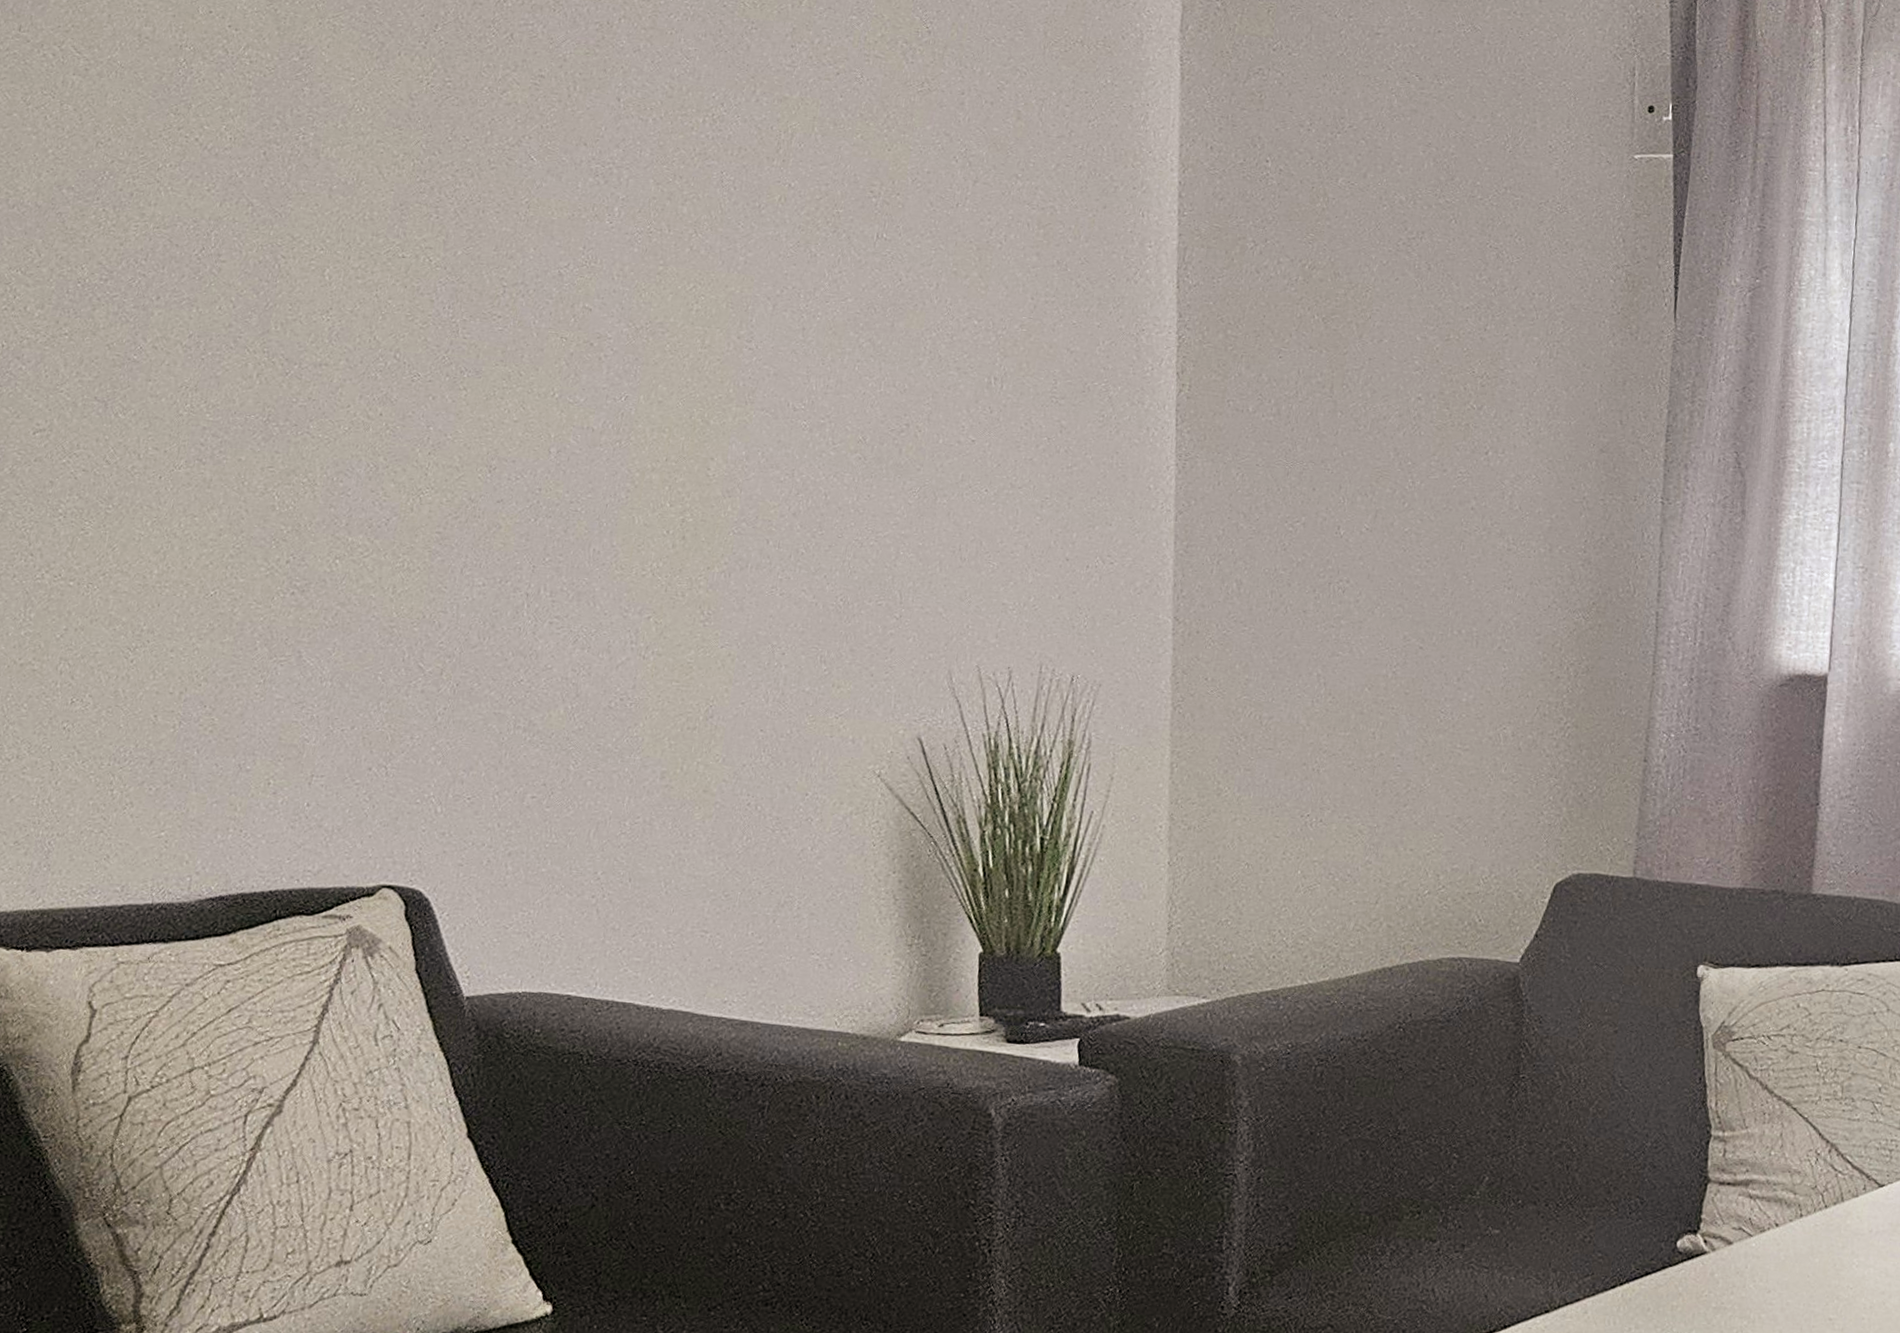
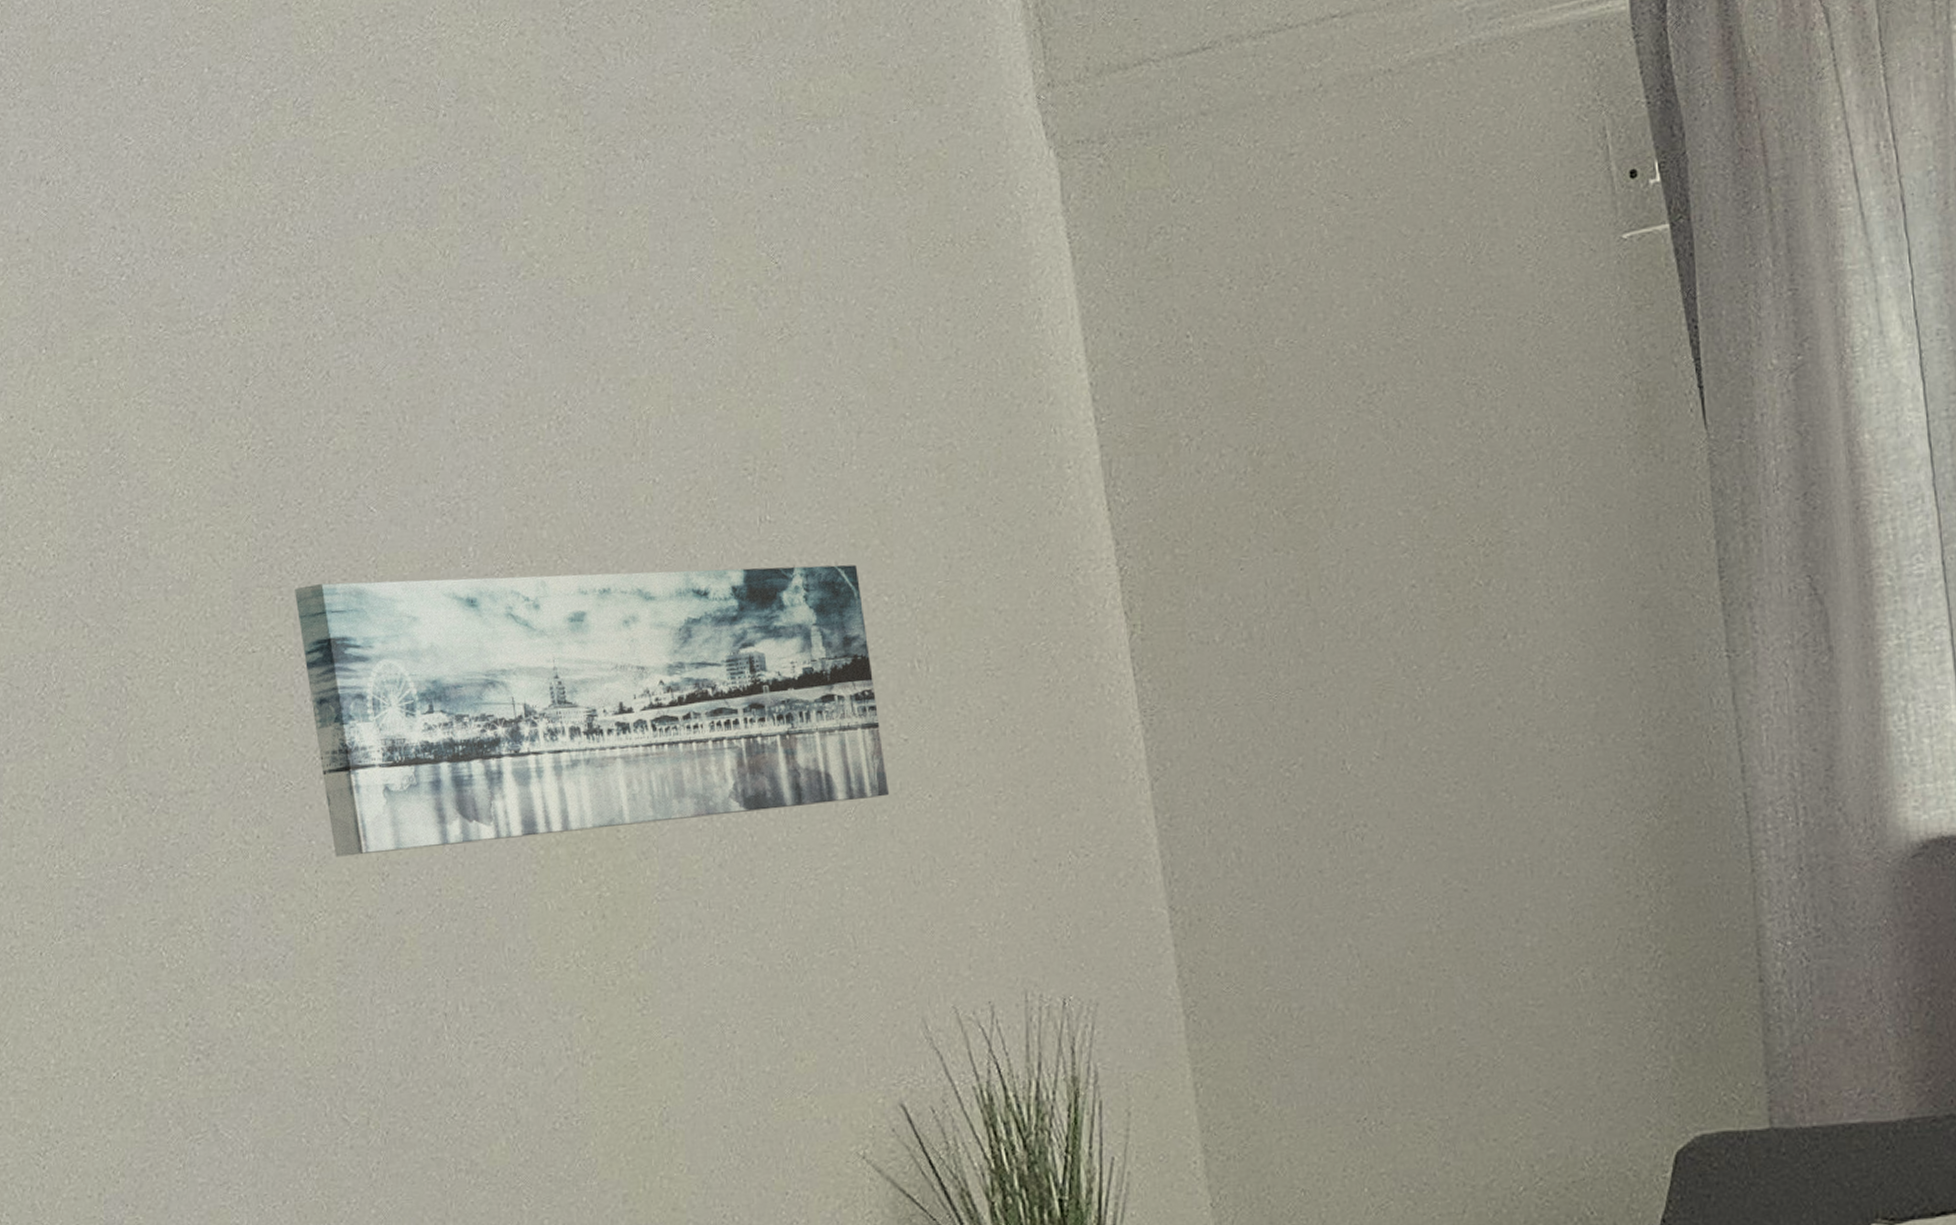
wall art: none [449,210,955,484] -> present [295,564,890,857]

